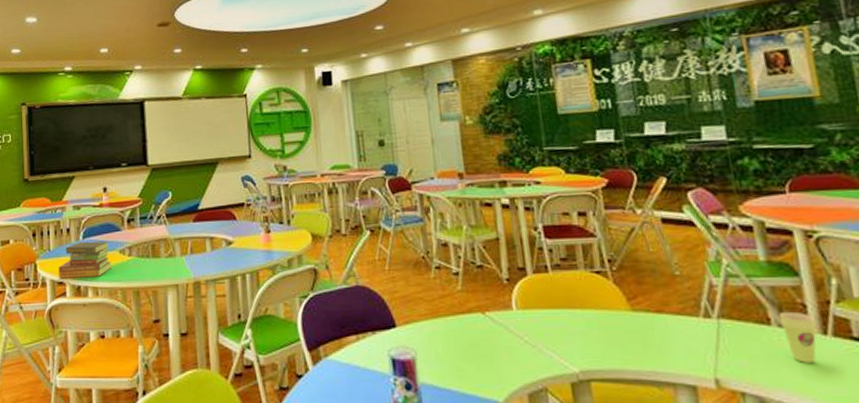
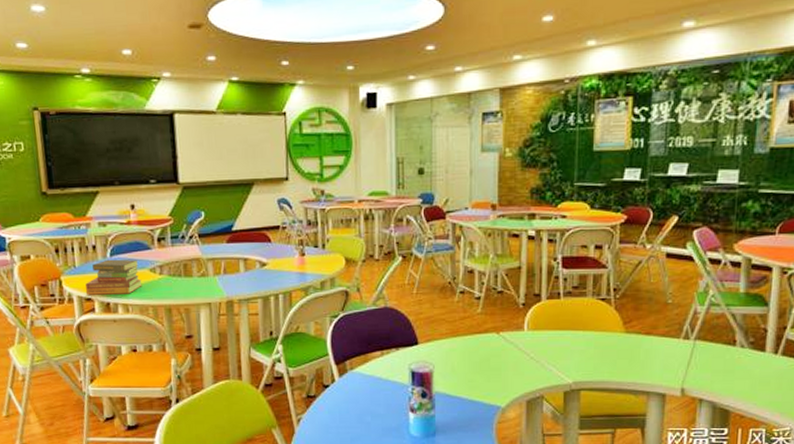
cup: present [778,311,817,363] -> none [743,335,771,376]

